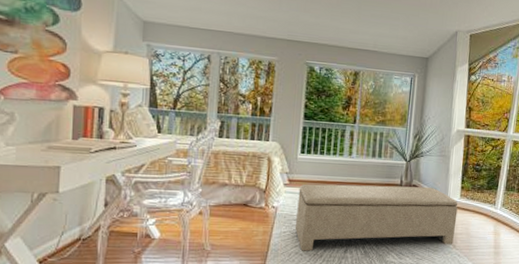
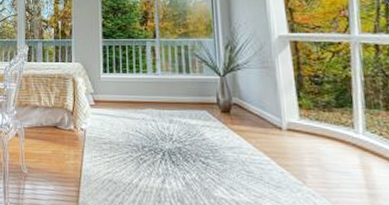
bench: present [295,184,458,251] -> none [105,104,302,180]

